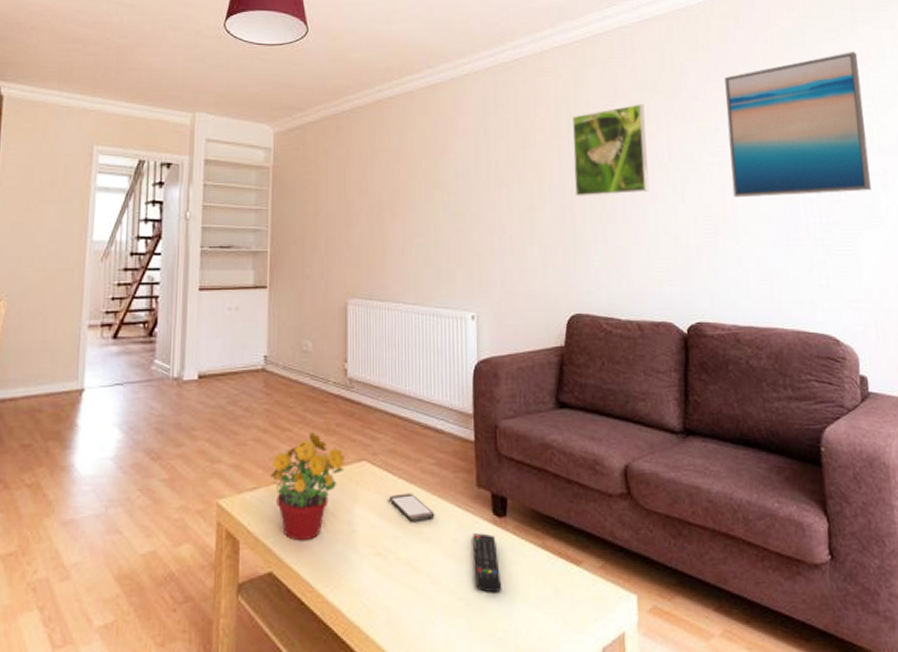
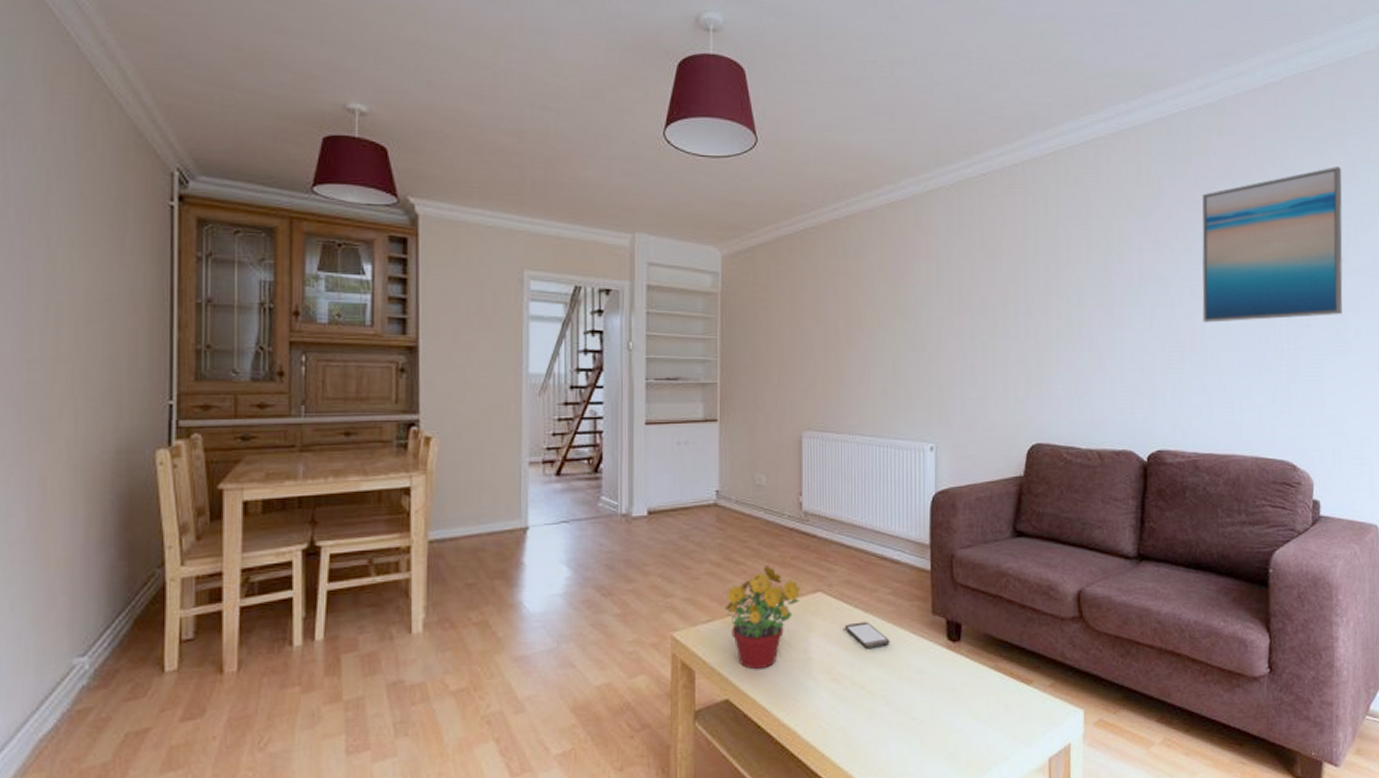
remote control: present [473,533,502,593] -> none [927,657,955,712]
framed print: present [572,104,649,196] -> none [1040,223,1118,322]

